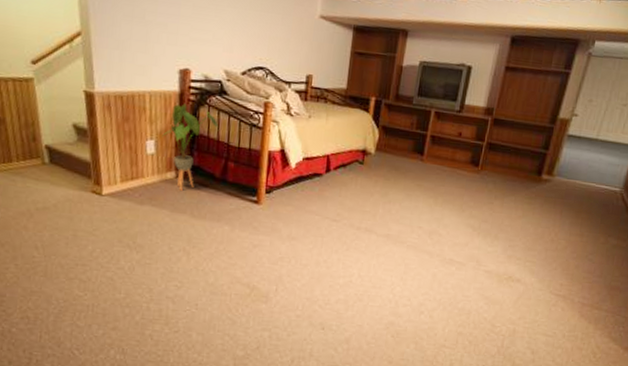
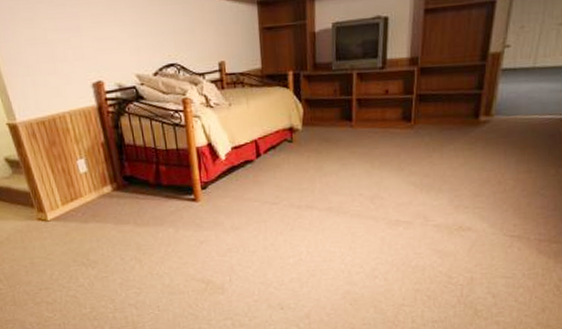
house plant: present [162,104,219,190] -> none [90,116,144,202]

